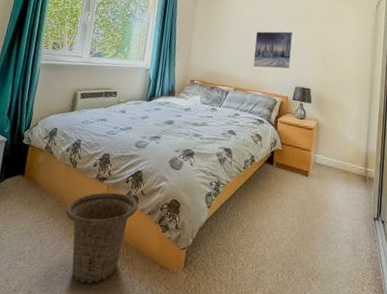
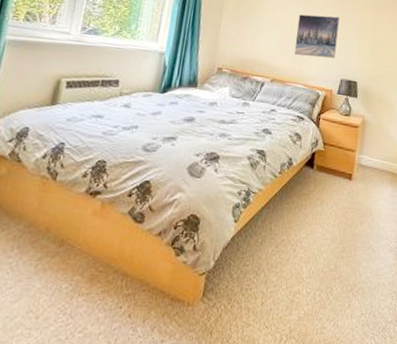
basket: present [65,192,138,284] -> none [38,209,144,332]

